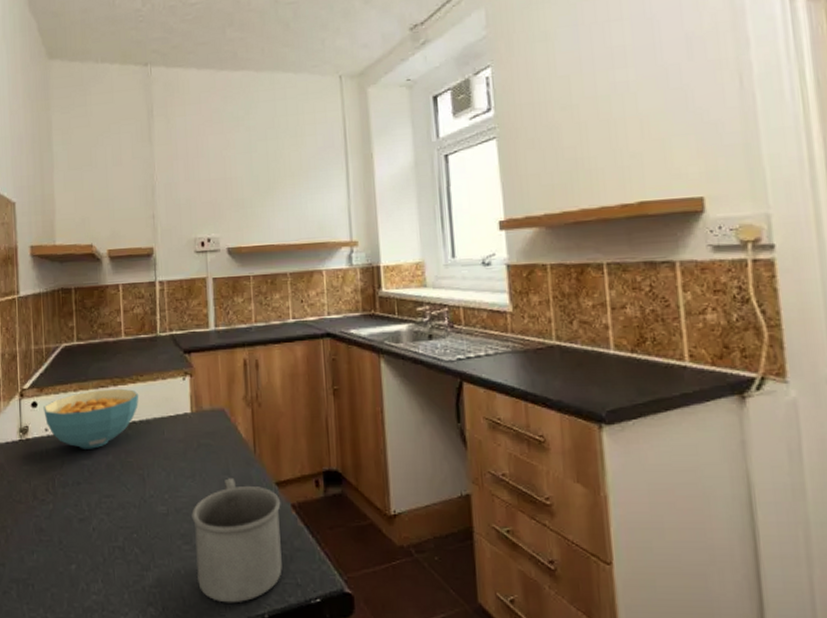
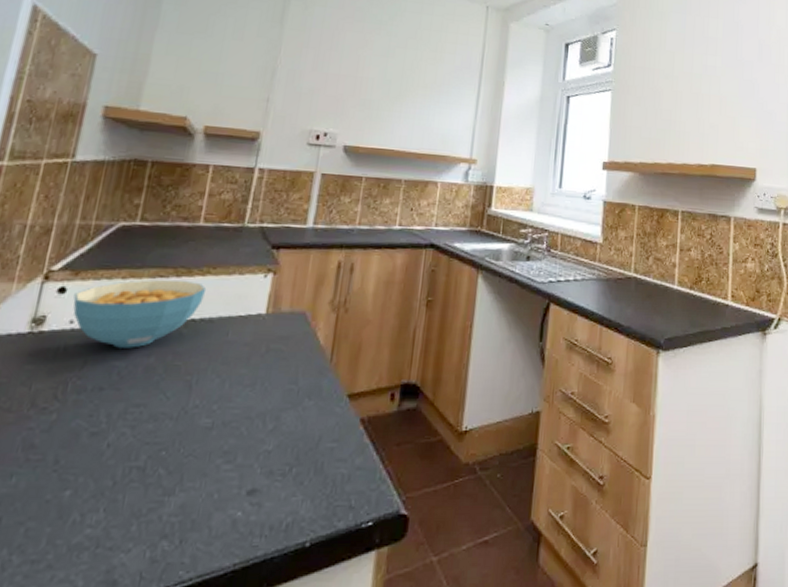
mug: present [191,478,282,603] -> none [232,388,350,532]

